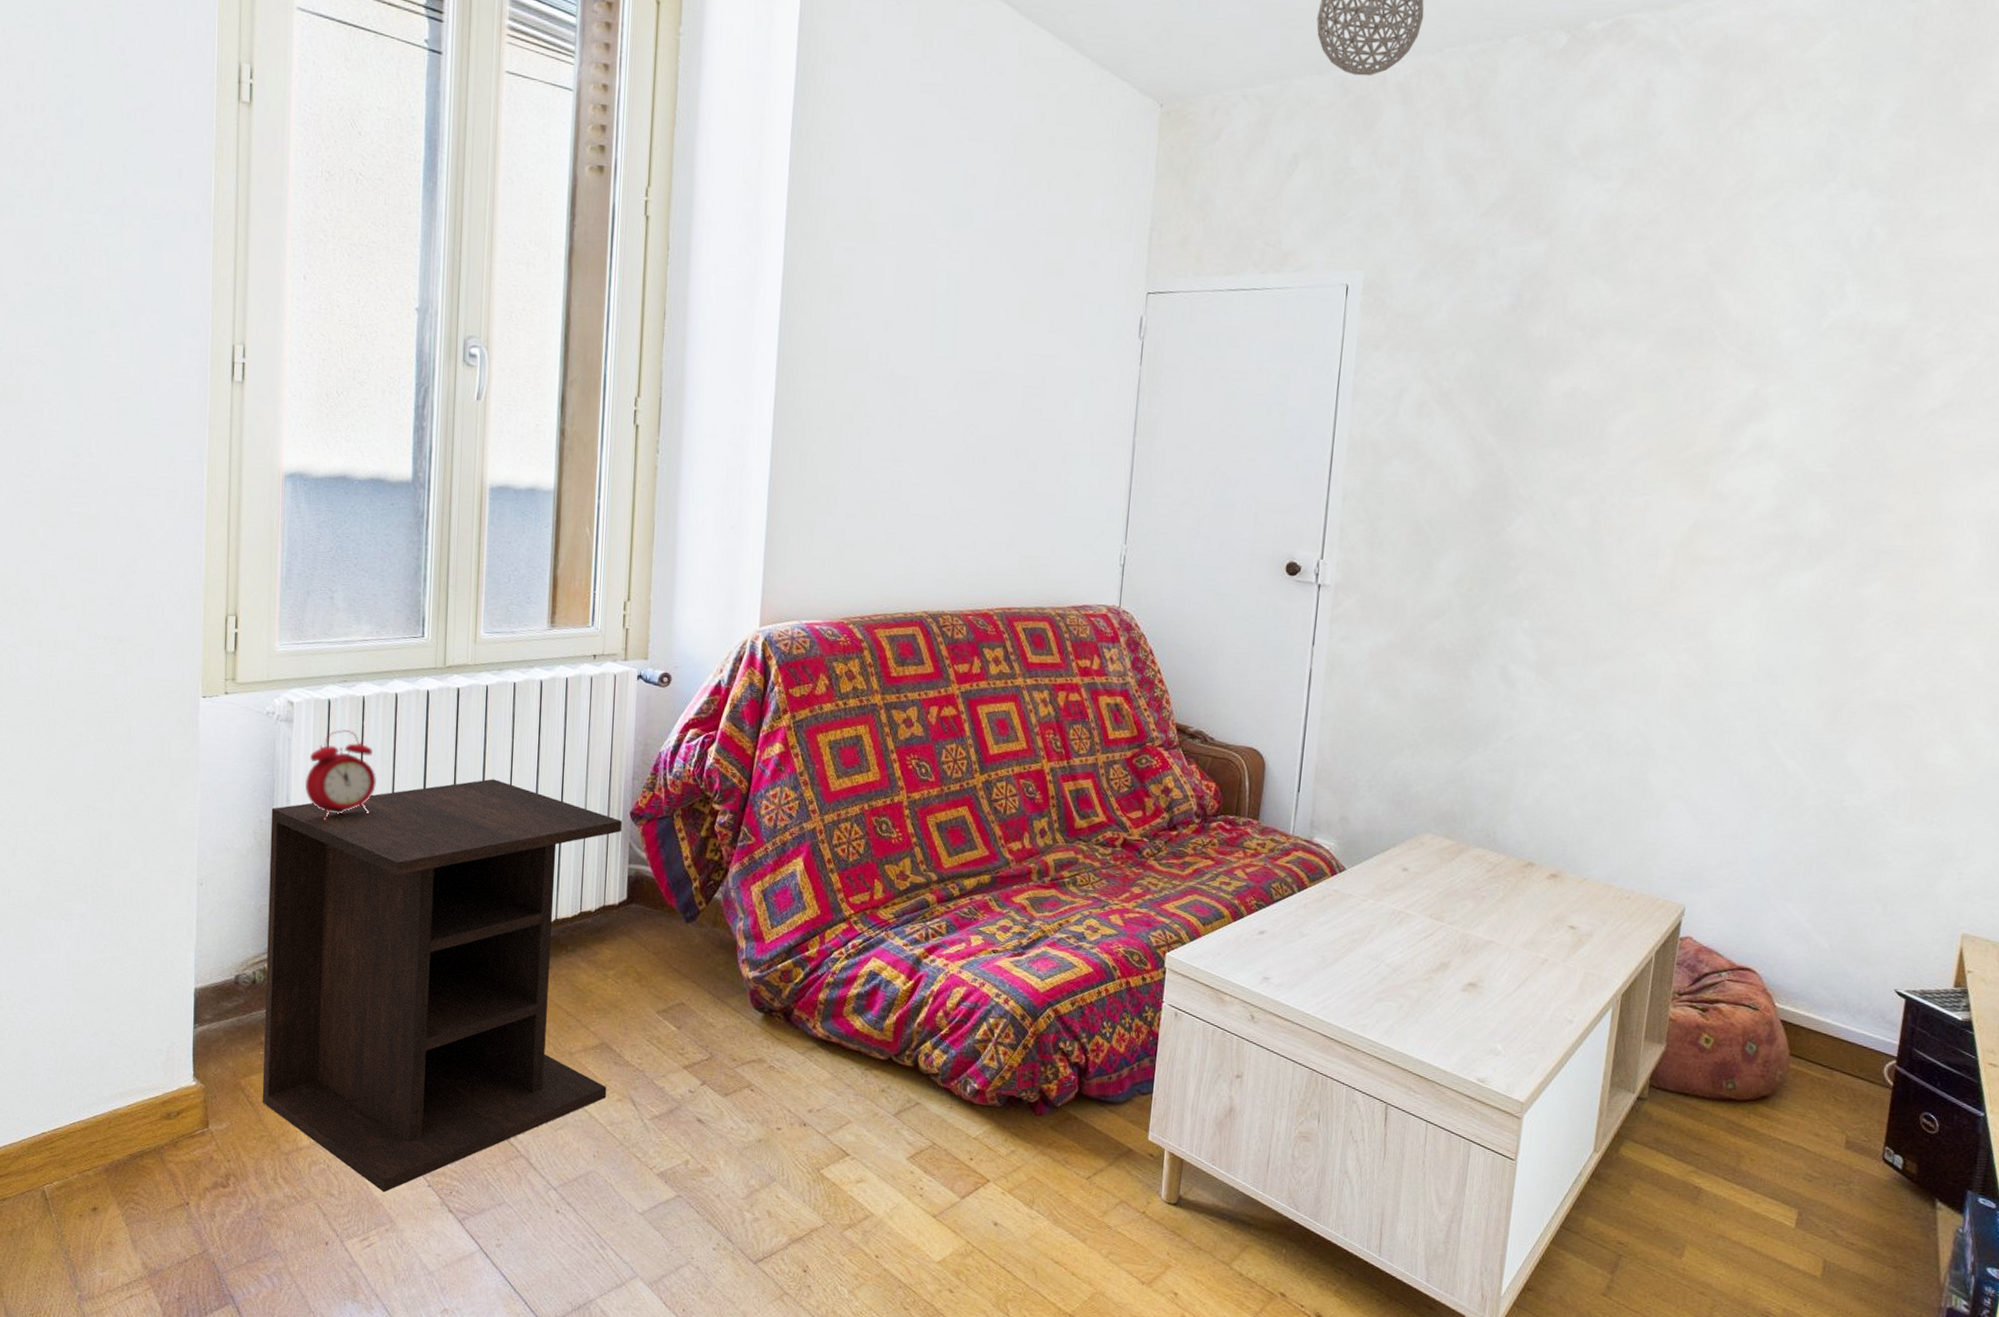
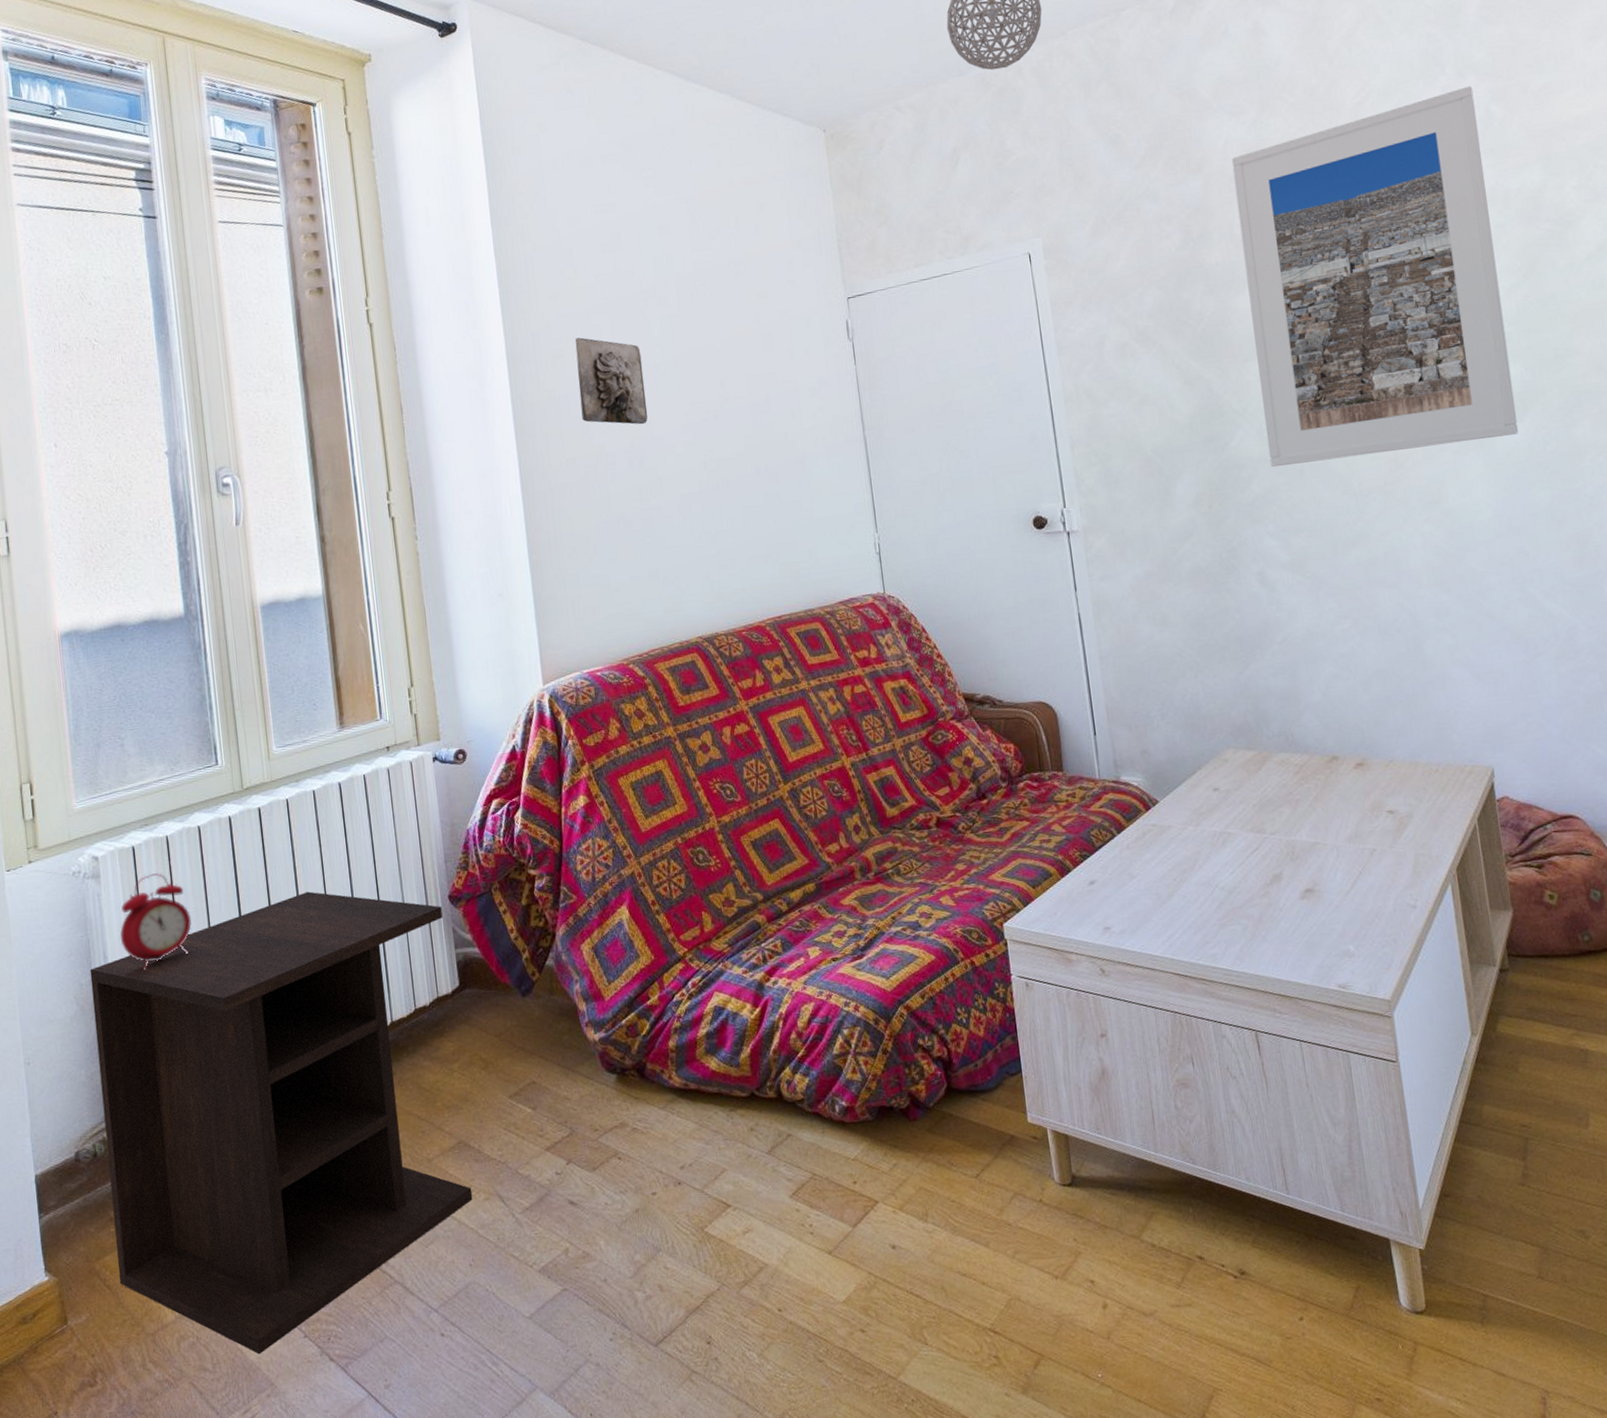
wall relief: none [848,276,922,382] -> present [574,337,648,425]
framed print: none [1542,200,1861,582] -> present [1231,86,1519,468]

